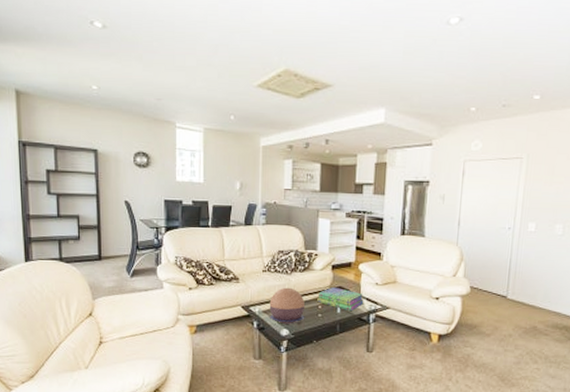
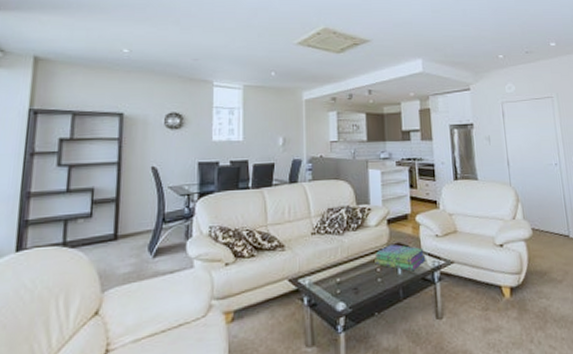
decorative bowl: present [269,287,305,324] -> none [321,250,363,296]

